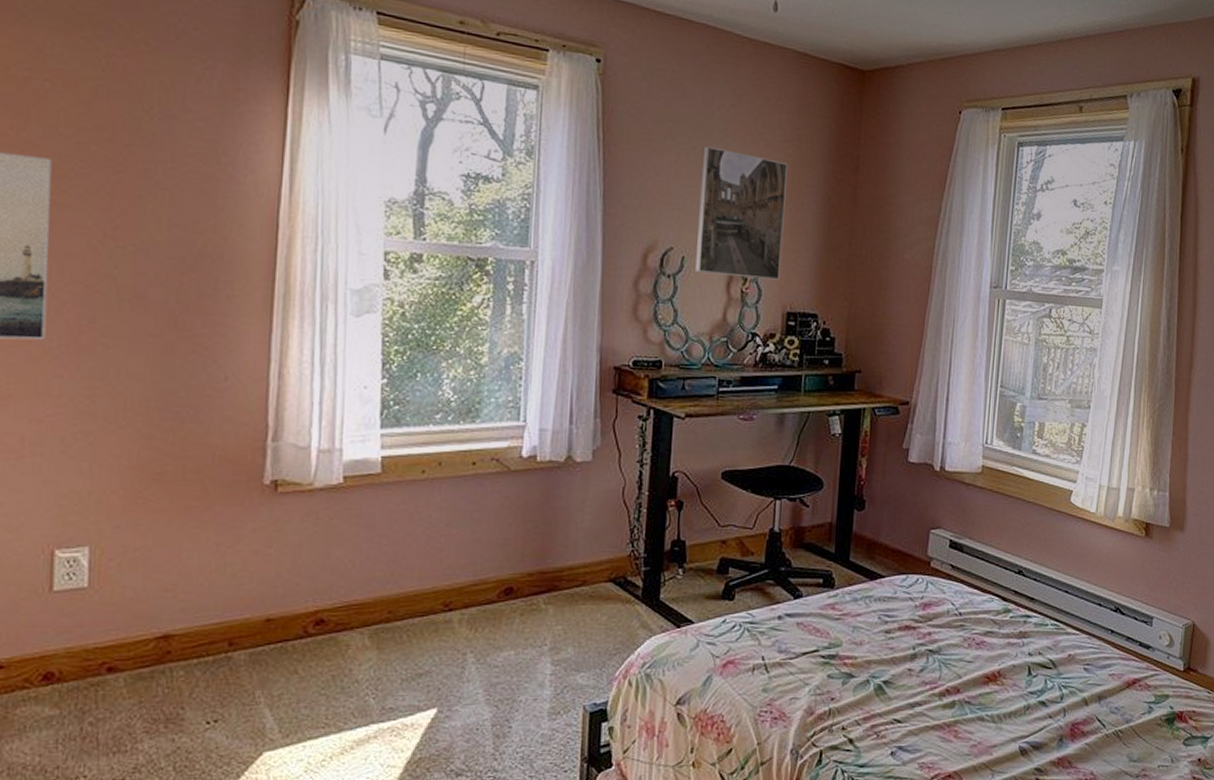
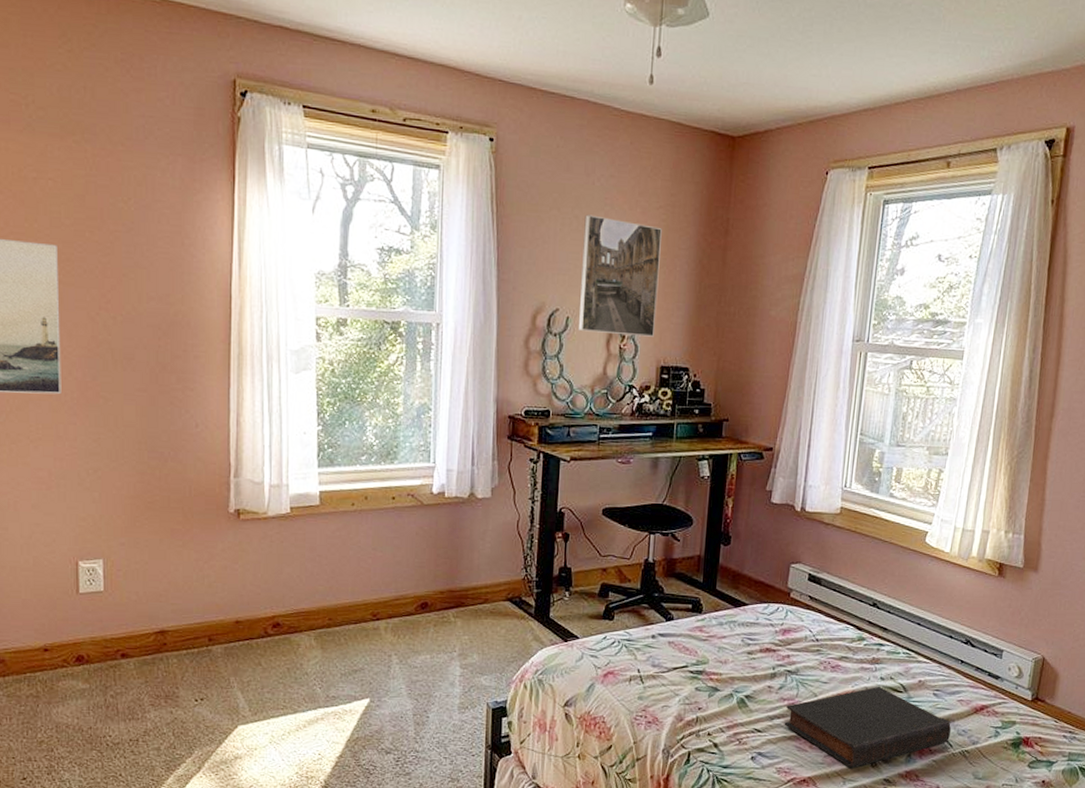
book: none [926,663,1103,759] -> present [784,686,951,769]

